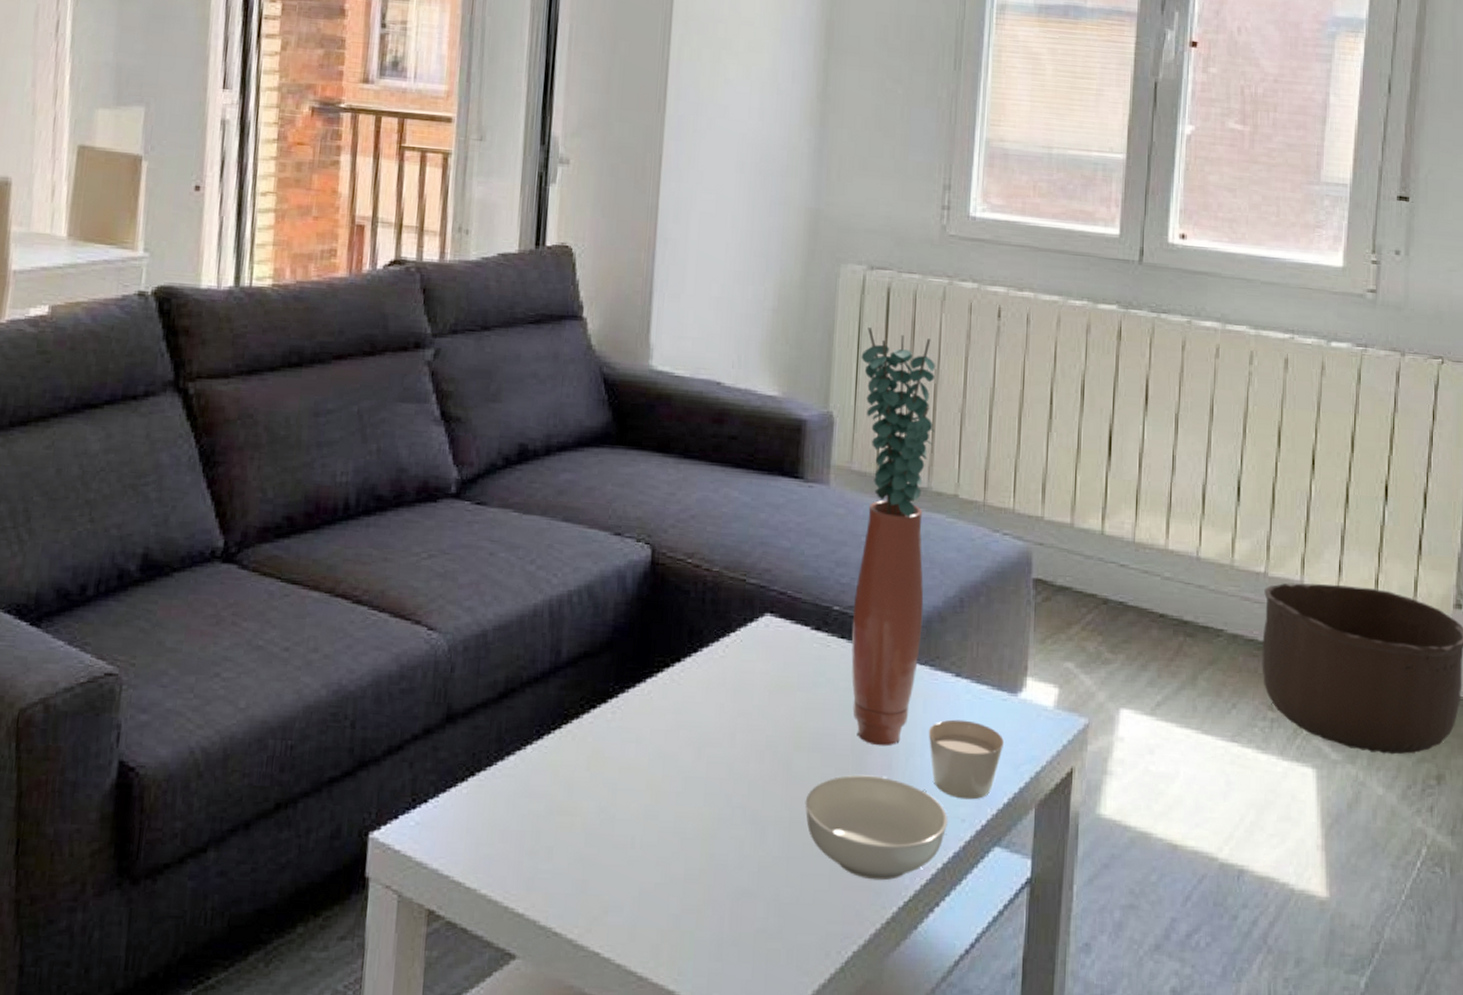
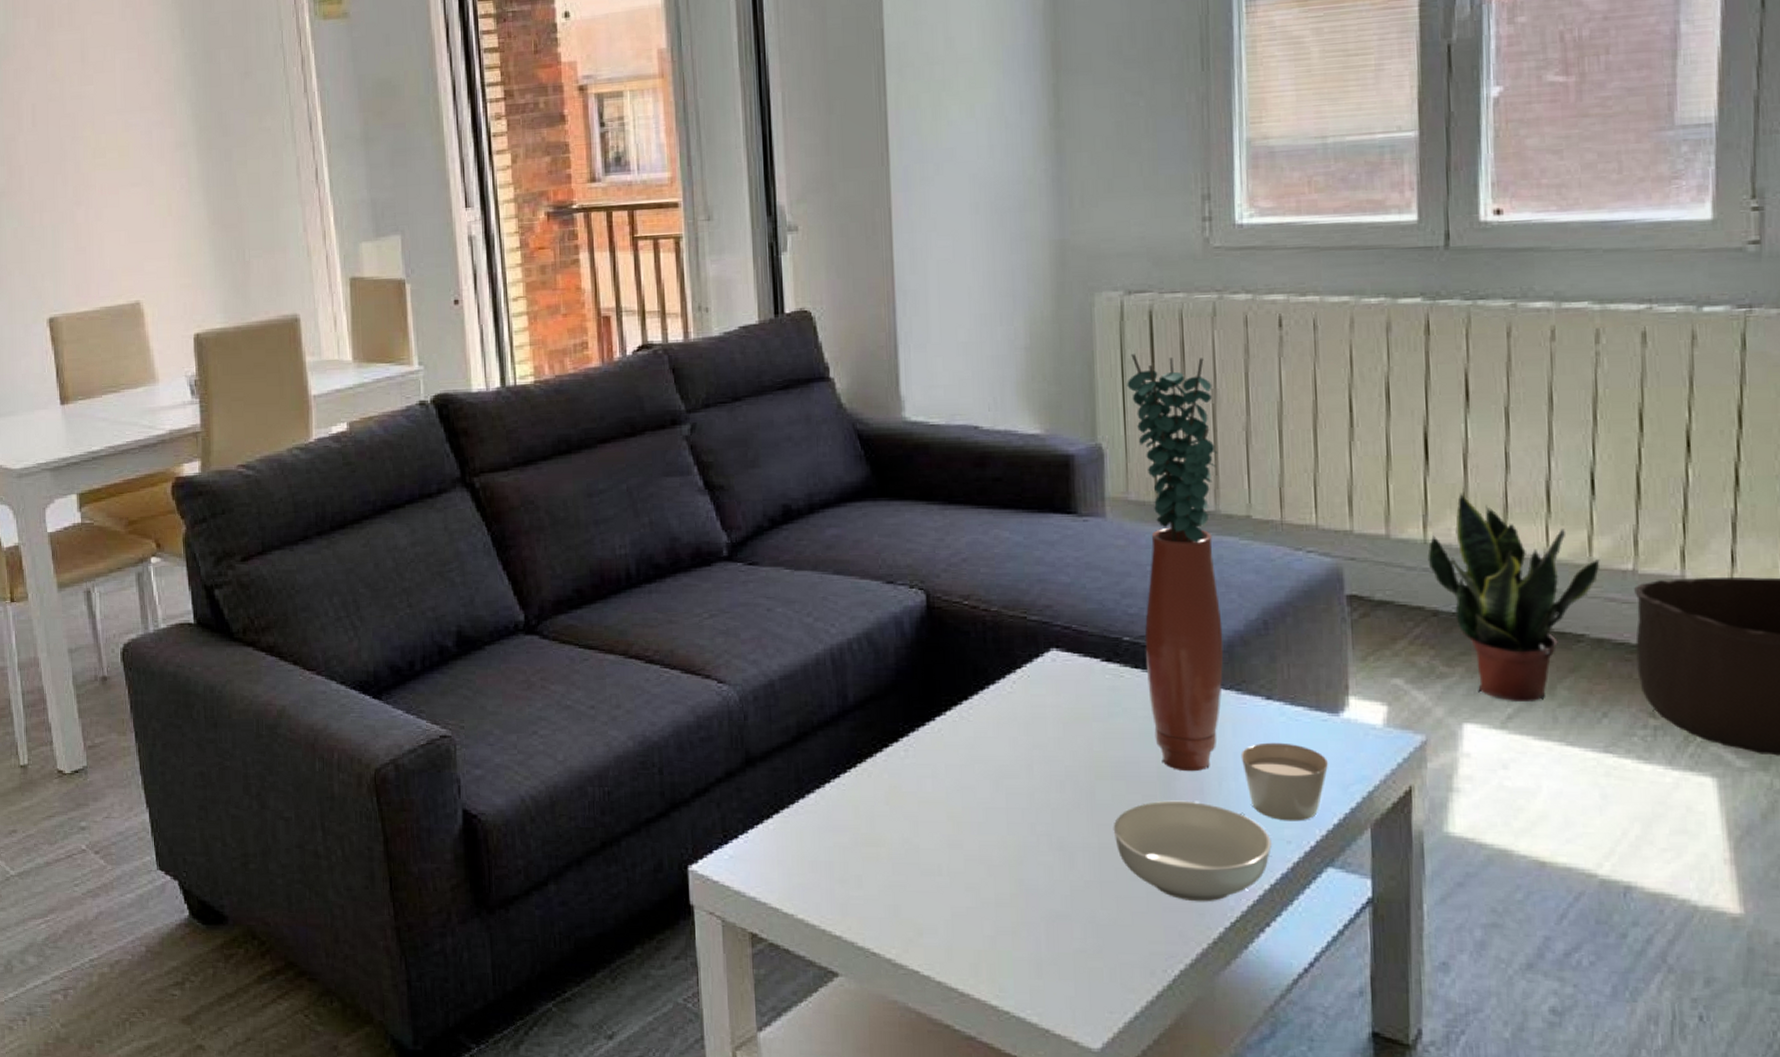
potted plant: none [1103,489,1240,690] -> present [1427,493,1600,701]

